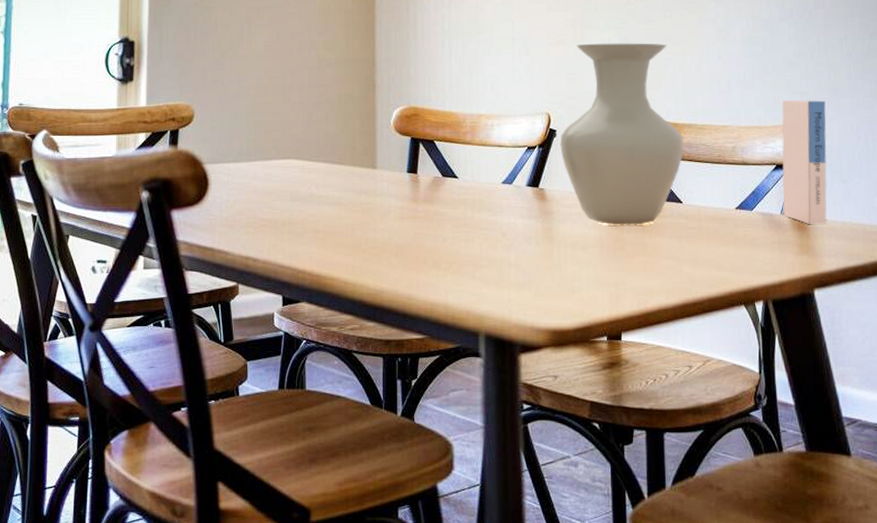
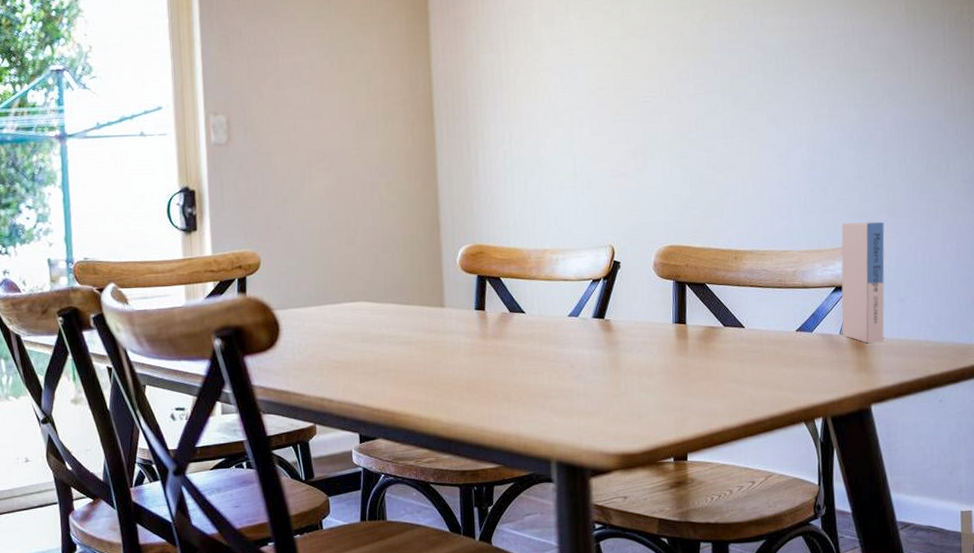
vase: present [560,43,684,225] -> none [624,171,746,352]

